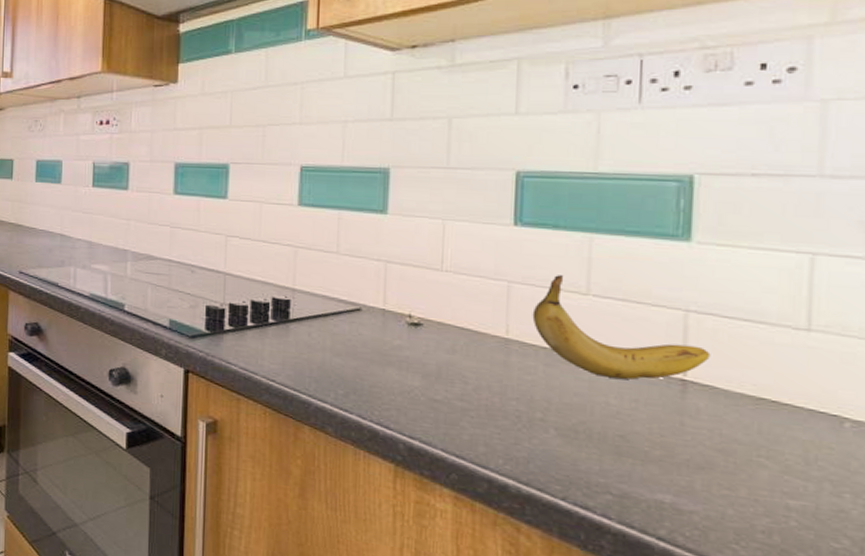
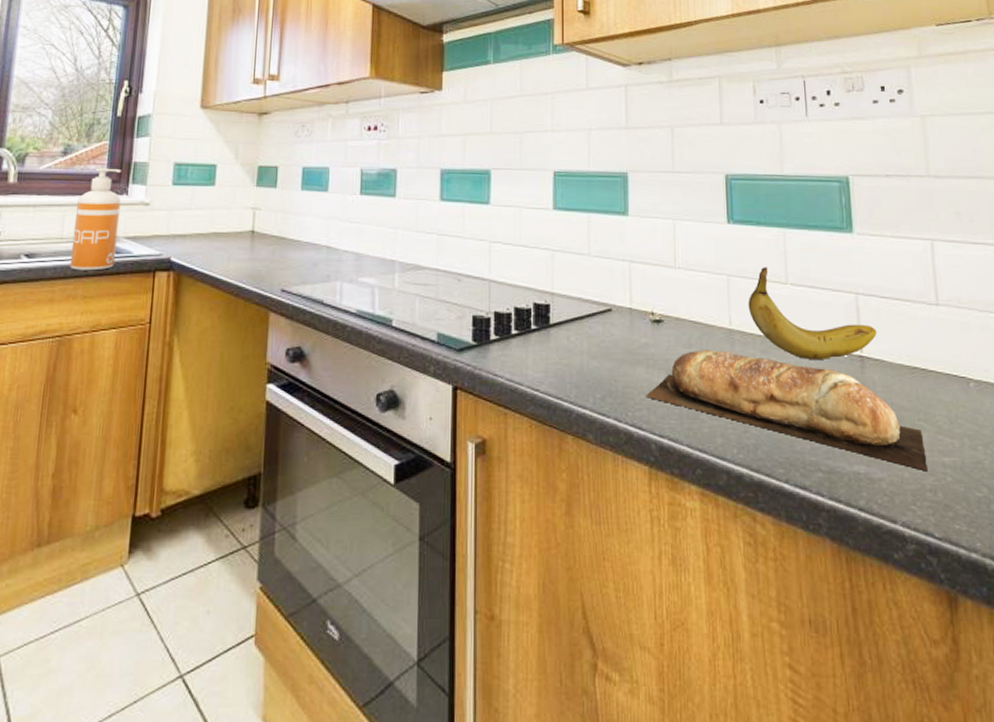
bread loaf: none [396,357,763,512] -> present [646,349,928,472]

